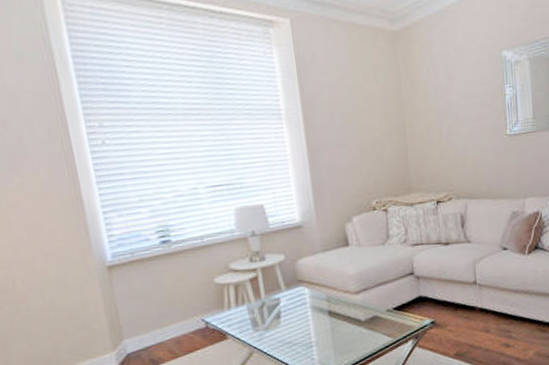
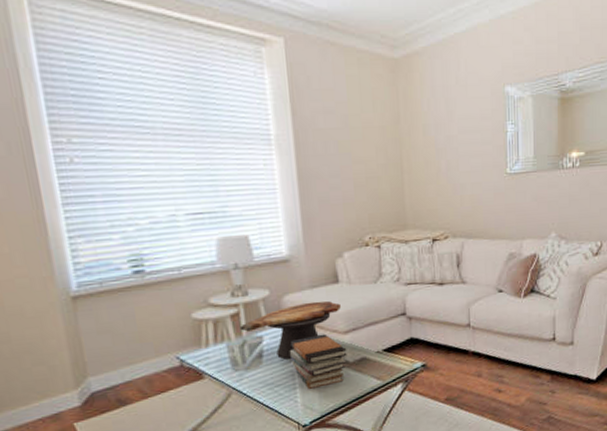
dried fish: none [258,263,352,320] -> present [239,301,341,360]
book stack: none [304,294,360,347] -> present [289,334,347,389]

